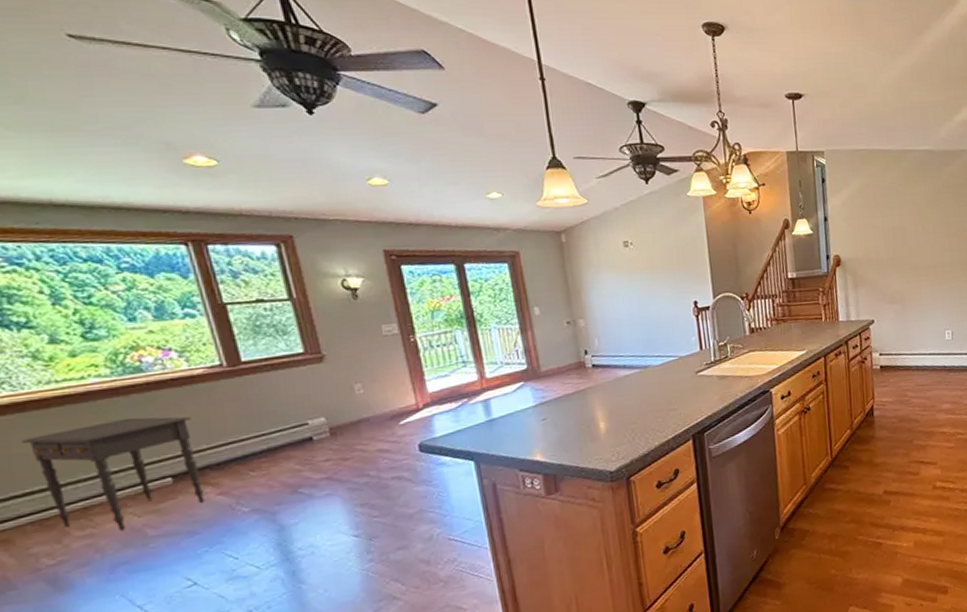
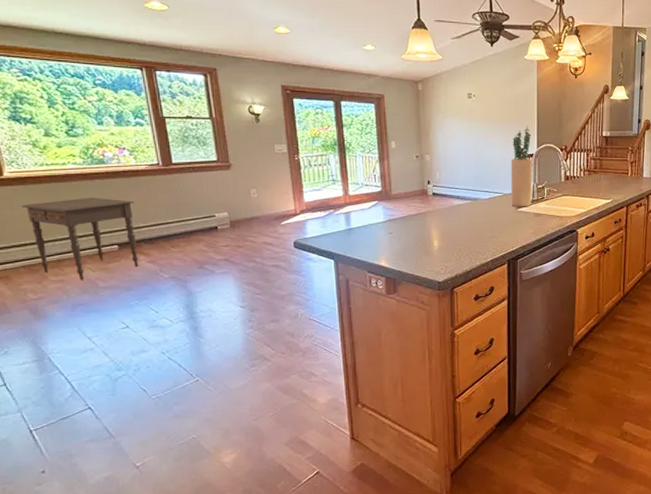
vase: none [683,273,714,371] -> present [511,126,533,207]

